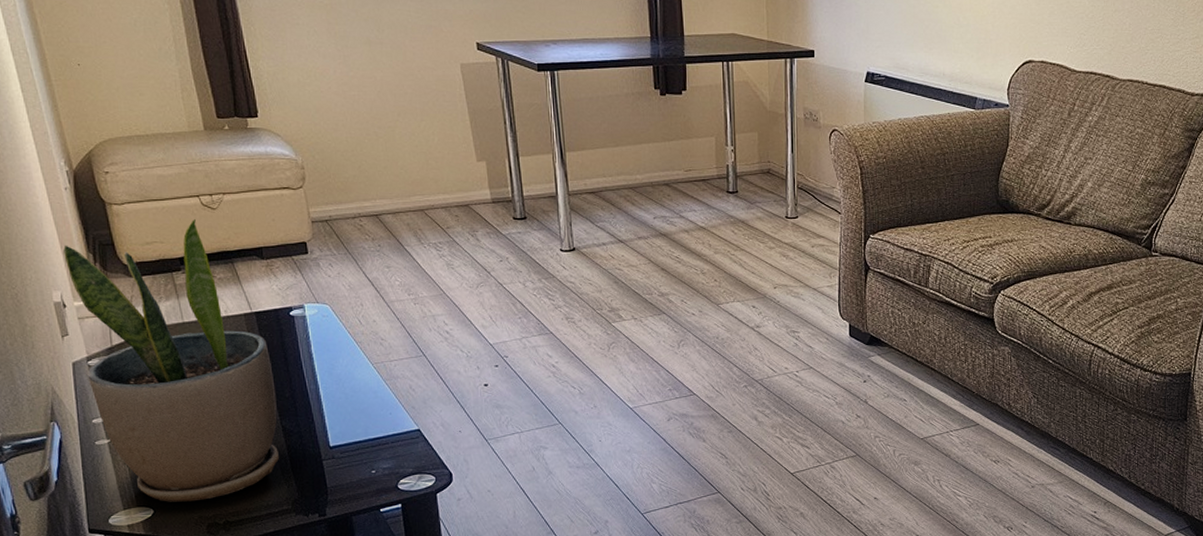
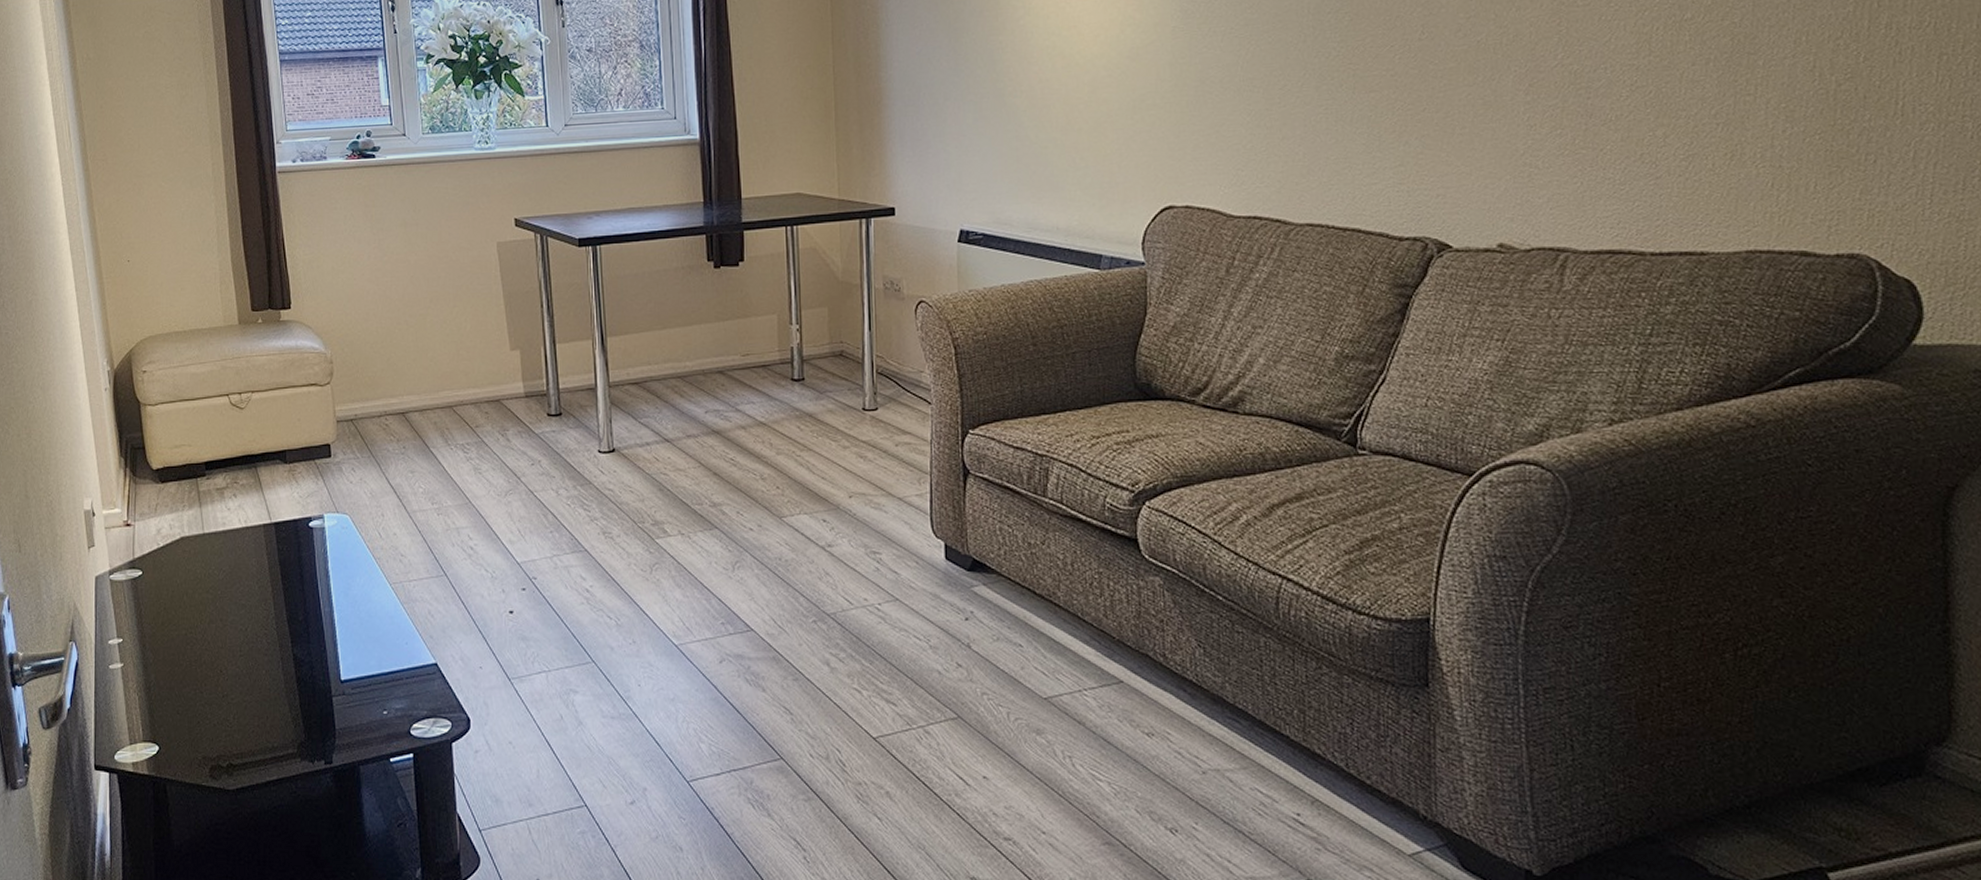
potted plant: present [63,218,279,502] -> none [98,419,289,739]

